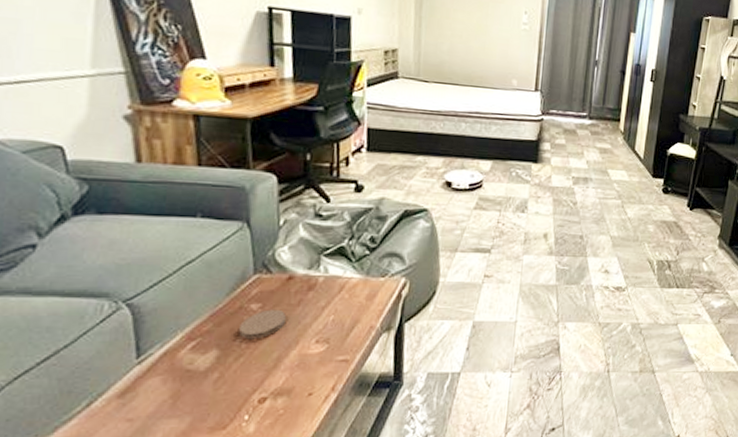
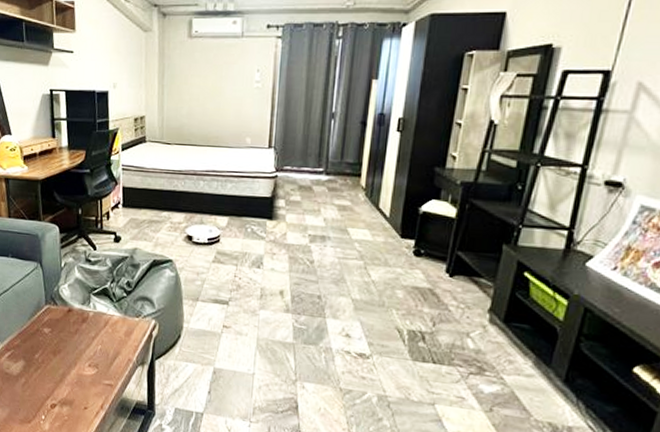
coaster: present [239,309,286,339] -> none [37,334,67,357]

